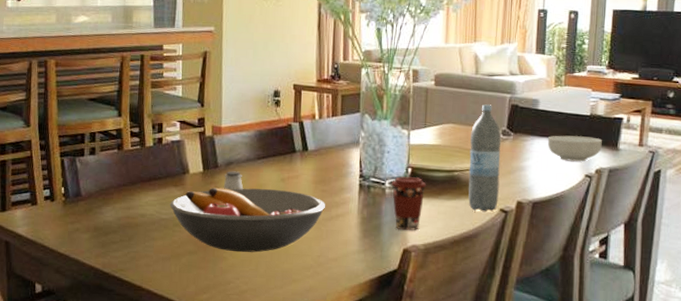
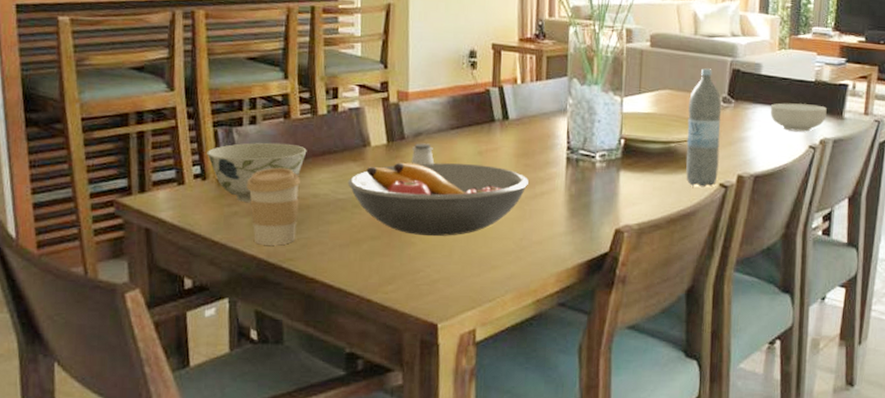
bowl: none [55,170,136,221] -> present [207,142,307,203]
coffee cup: none [87,191,131,258] -> present [247,167,300,246]
coffee cup: present [390,176,427,231] -> none [601,148,641,209]

